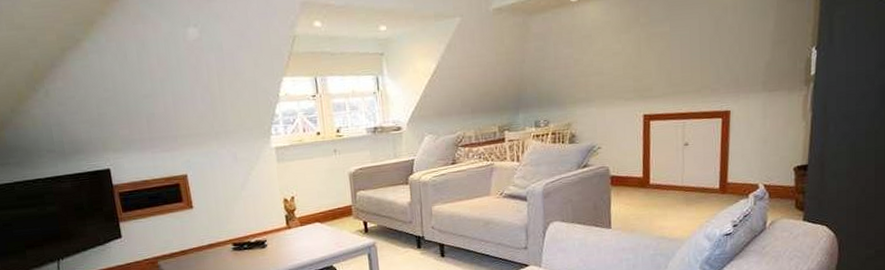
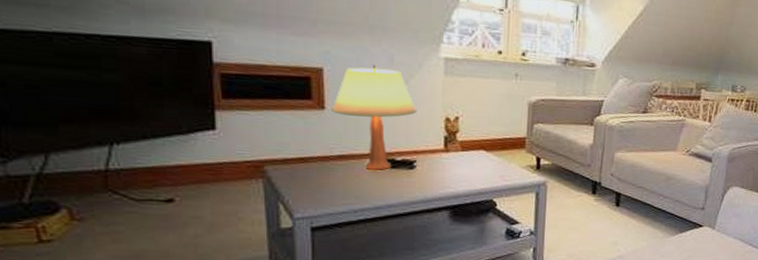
table lamp: none [198,164,261,254] -> present [331,64,417,171]

